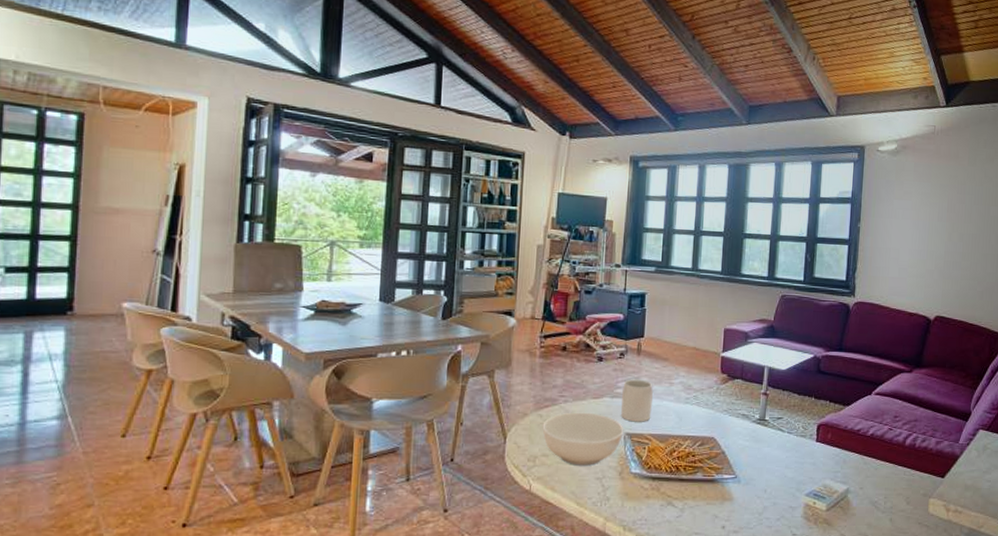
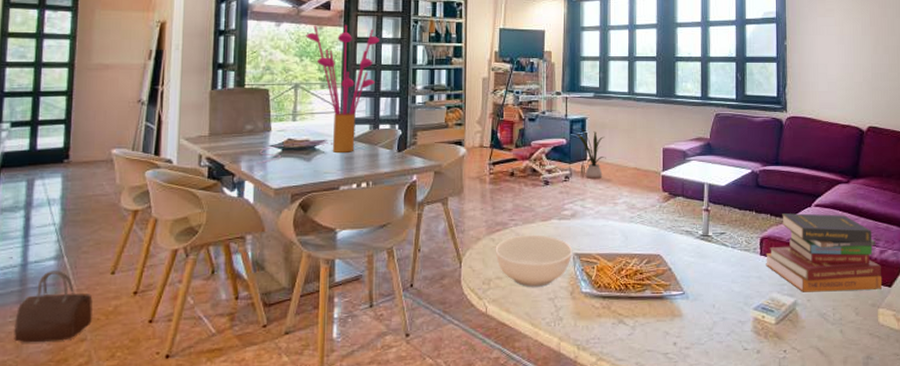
handbag: none [11,431,101,506] -> present [14,271,93,342]
flower arrangement: none [285,178,426,326] -> present [256,24,380,164]
mug: present [621,379,653,422] -> none [568,201,598,242]
house plant: none [635,302,665,358] -> present [577,127,606,180]
books: none [821,400,936,480] -> present [766,213,883,292]

